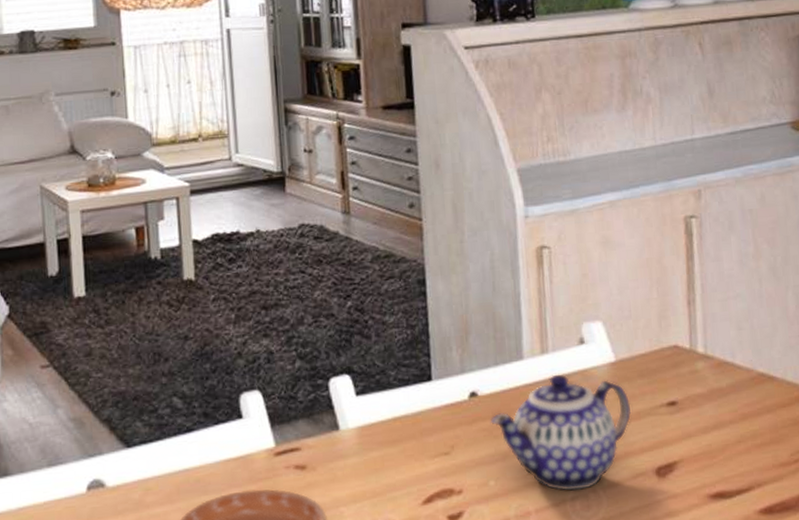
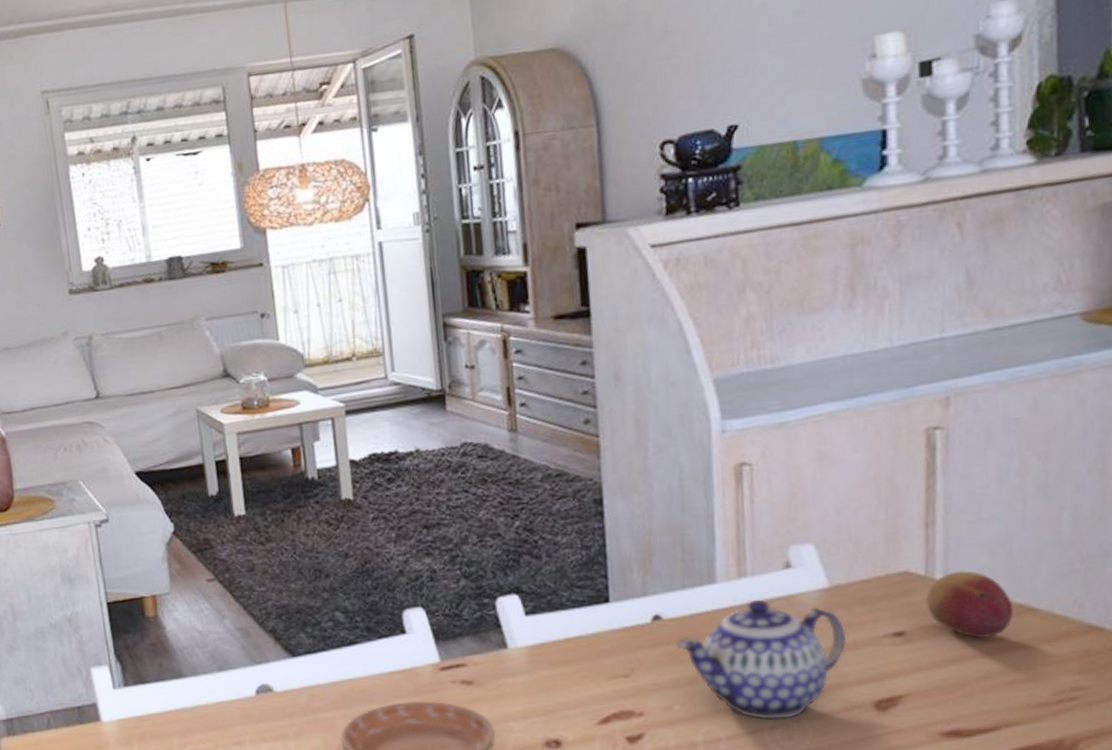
fruit: none [691,344,758,405] -> present [926,570,1014,638]

